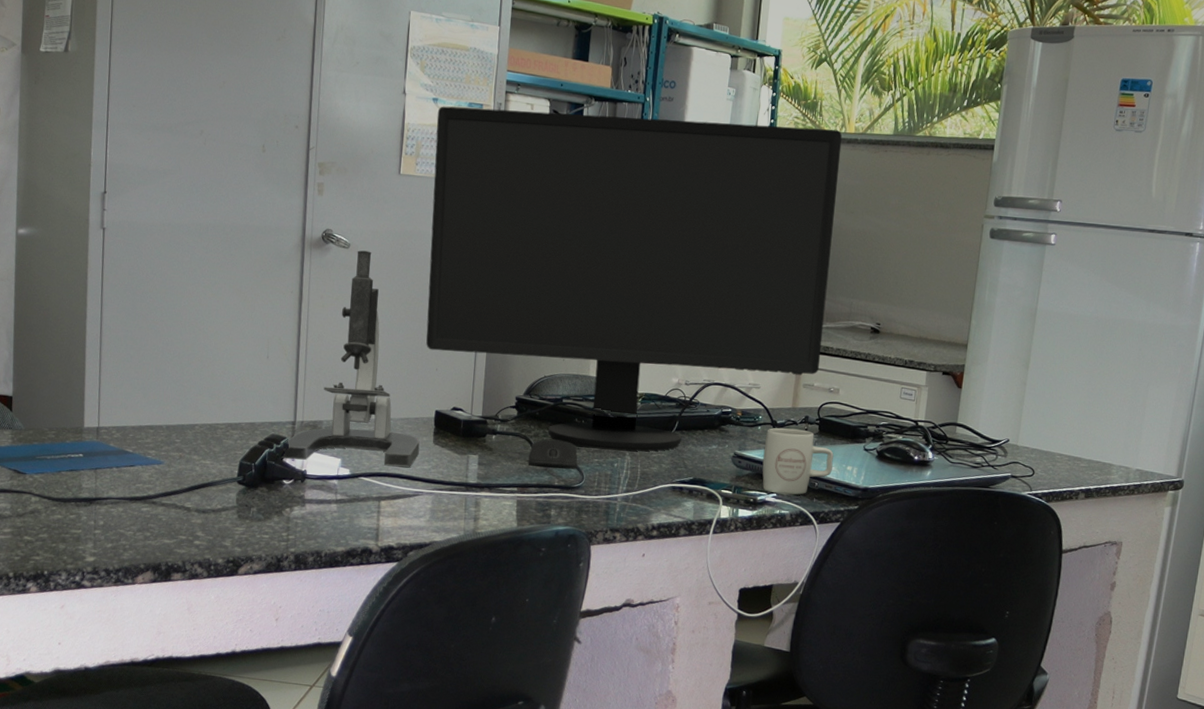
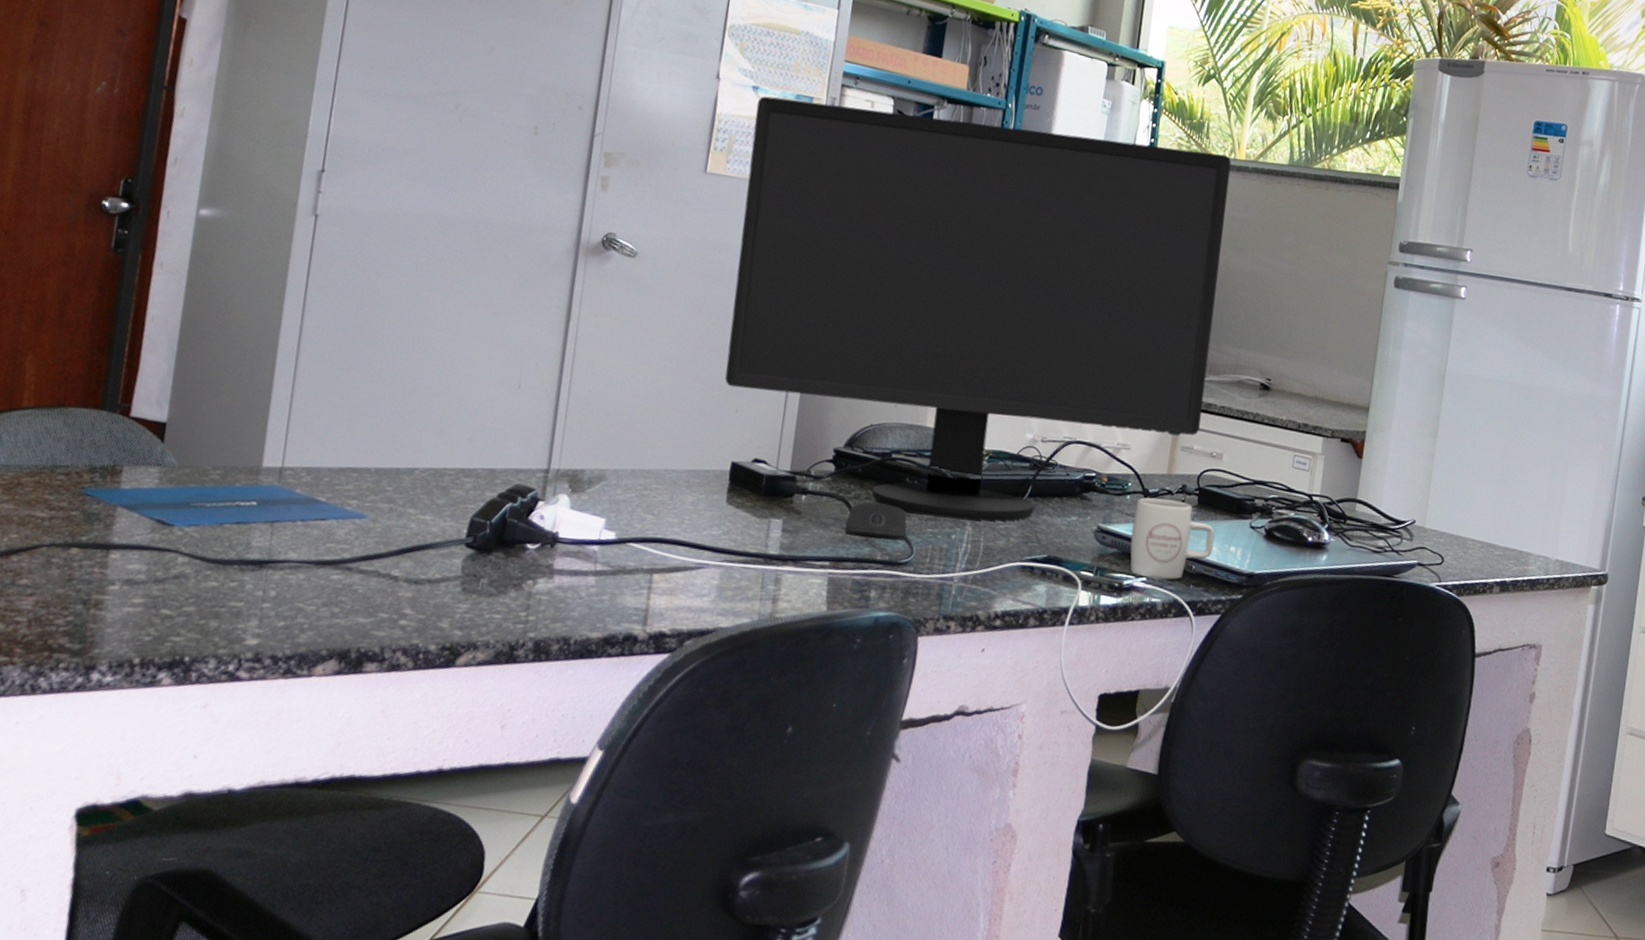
microscope: present [280,250,420,467] -> none [525,260,709,532]

